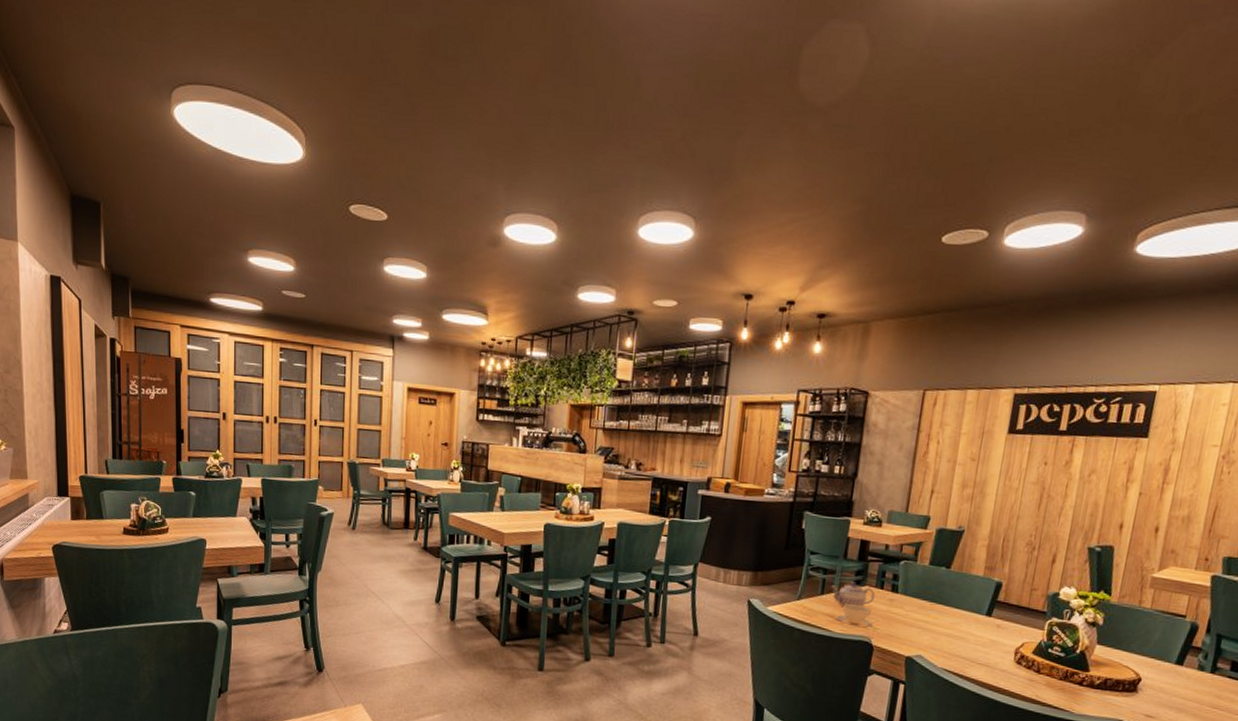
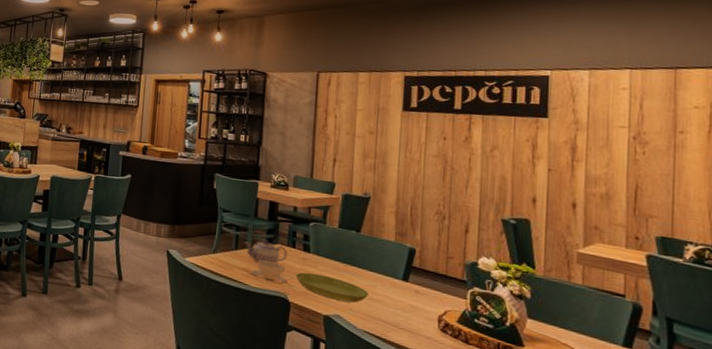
saucer: none [881,614,952,642] -> present [296,272,369,303]

